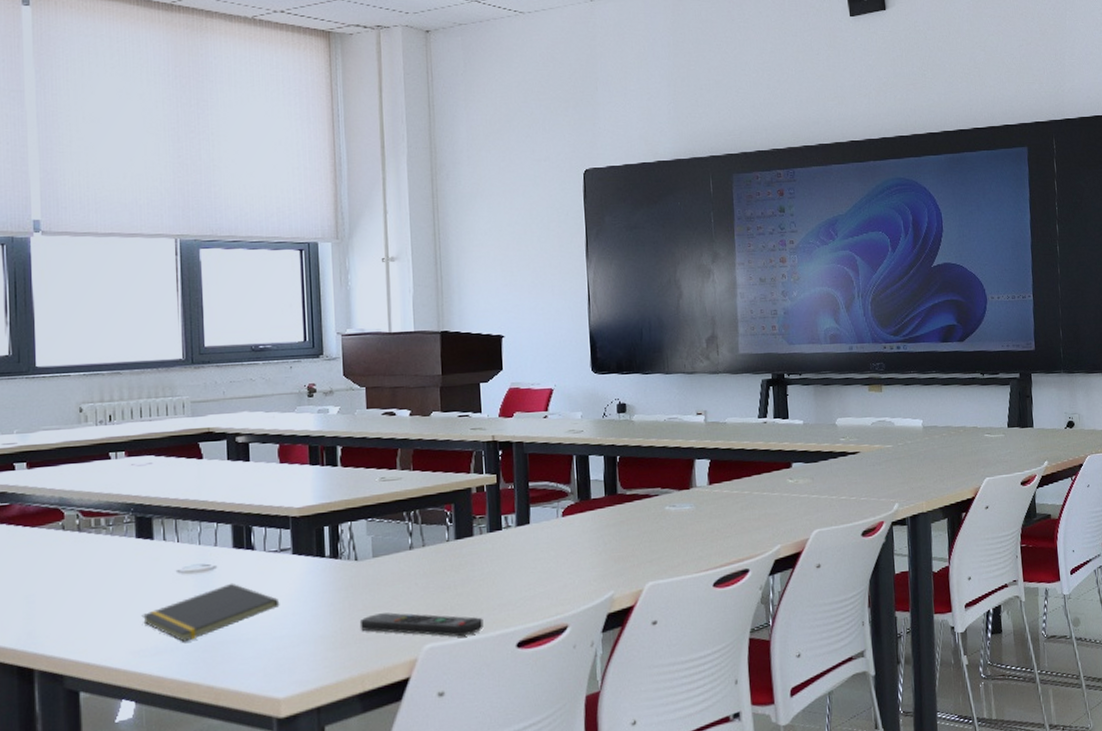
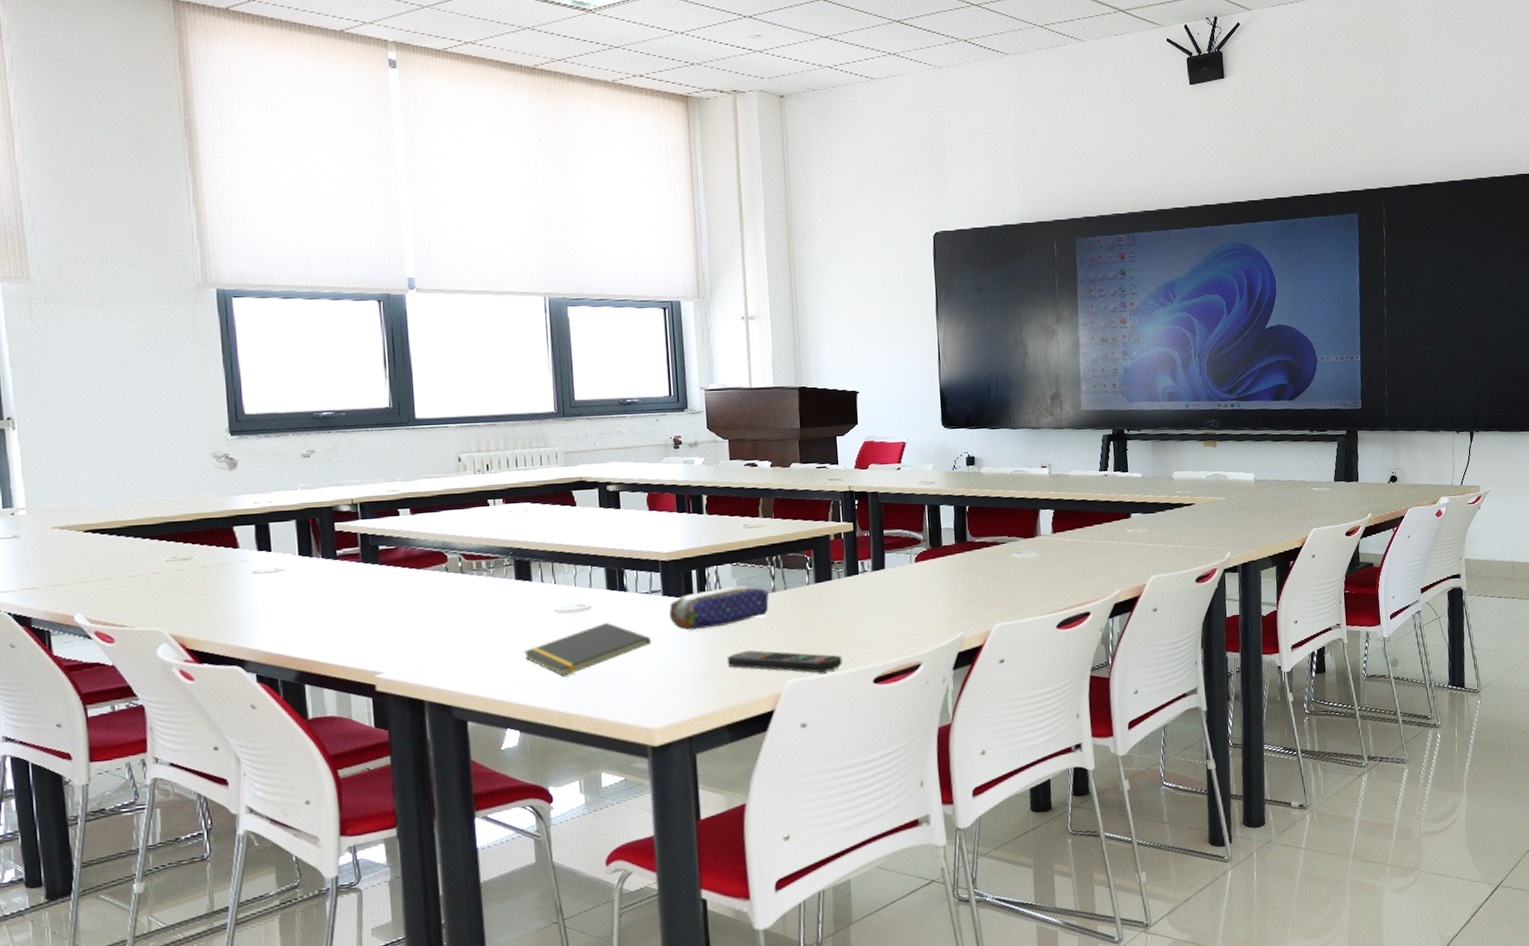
pencil case: none [299,542,406,592] -> present [669,585,769,631]

